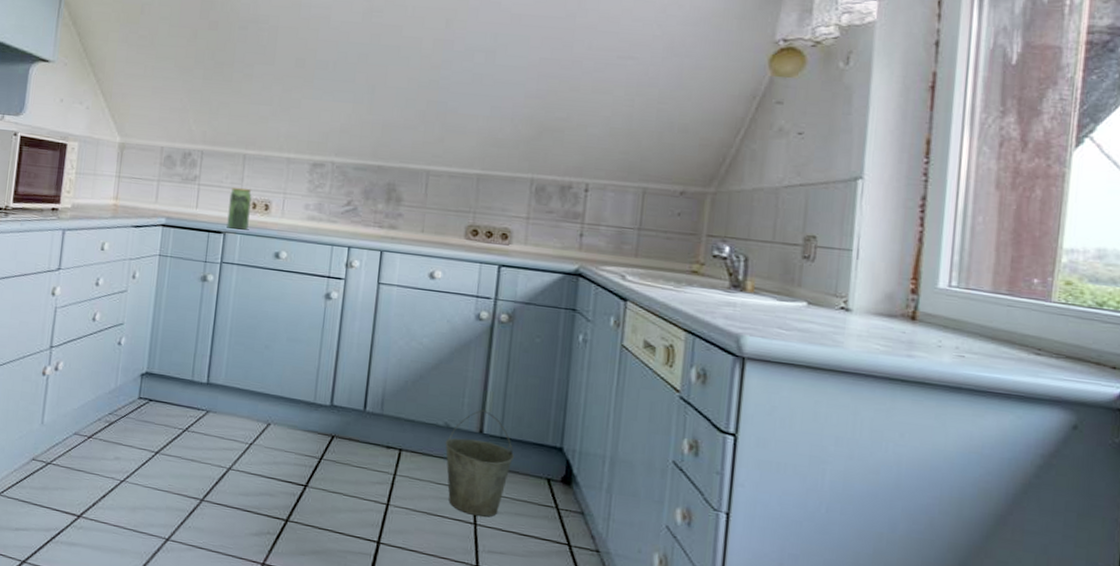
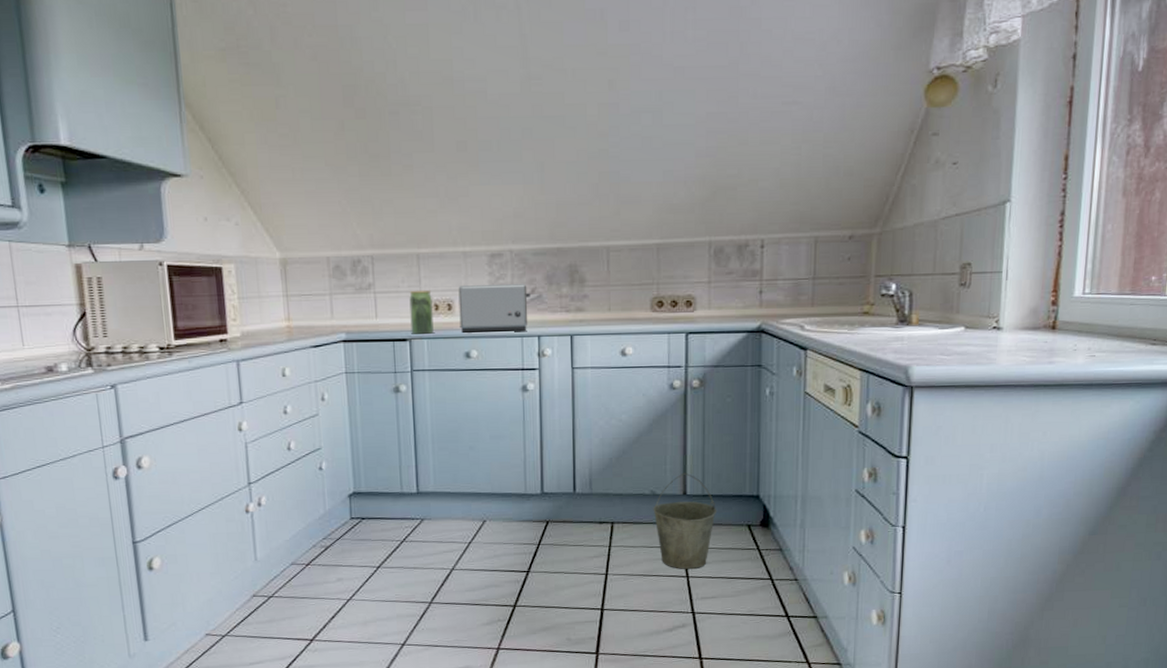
toaster: none [273,189,346,241] -> present [458,284,530,334]

